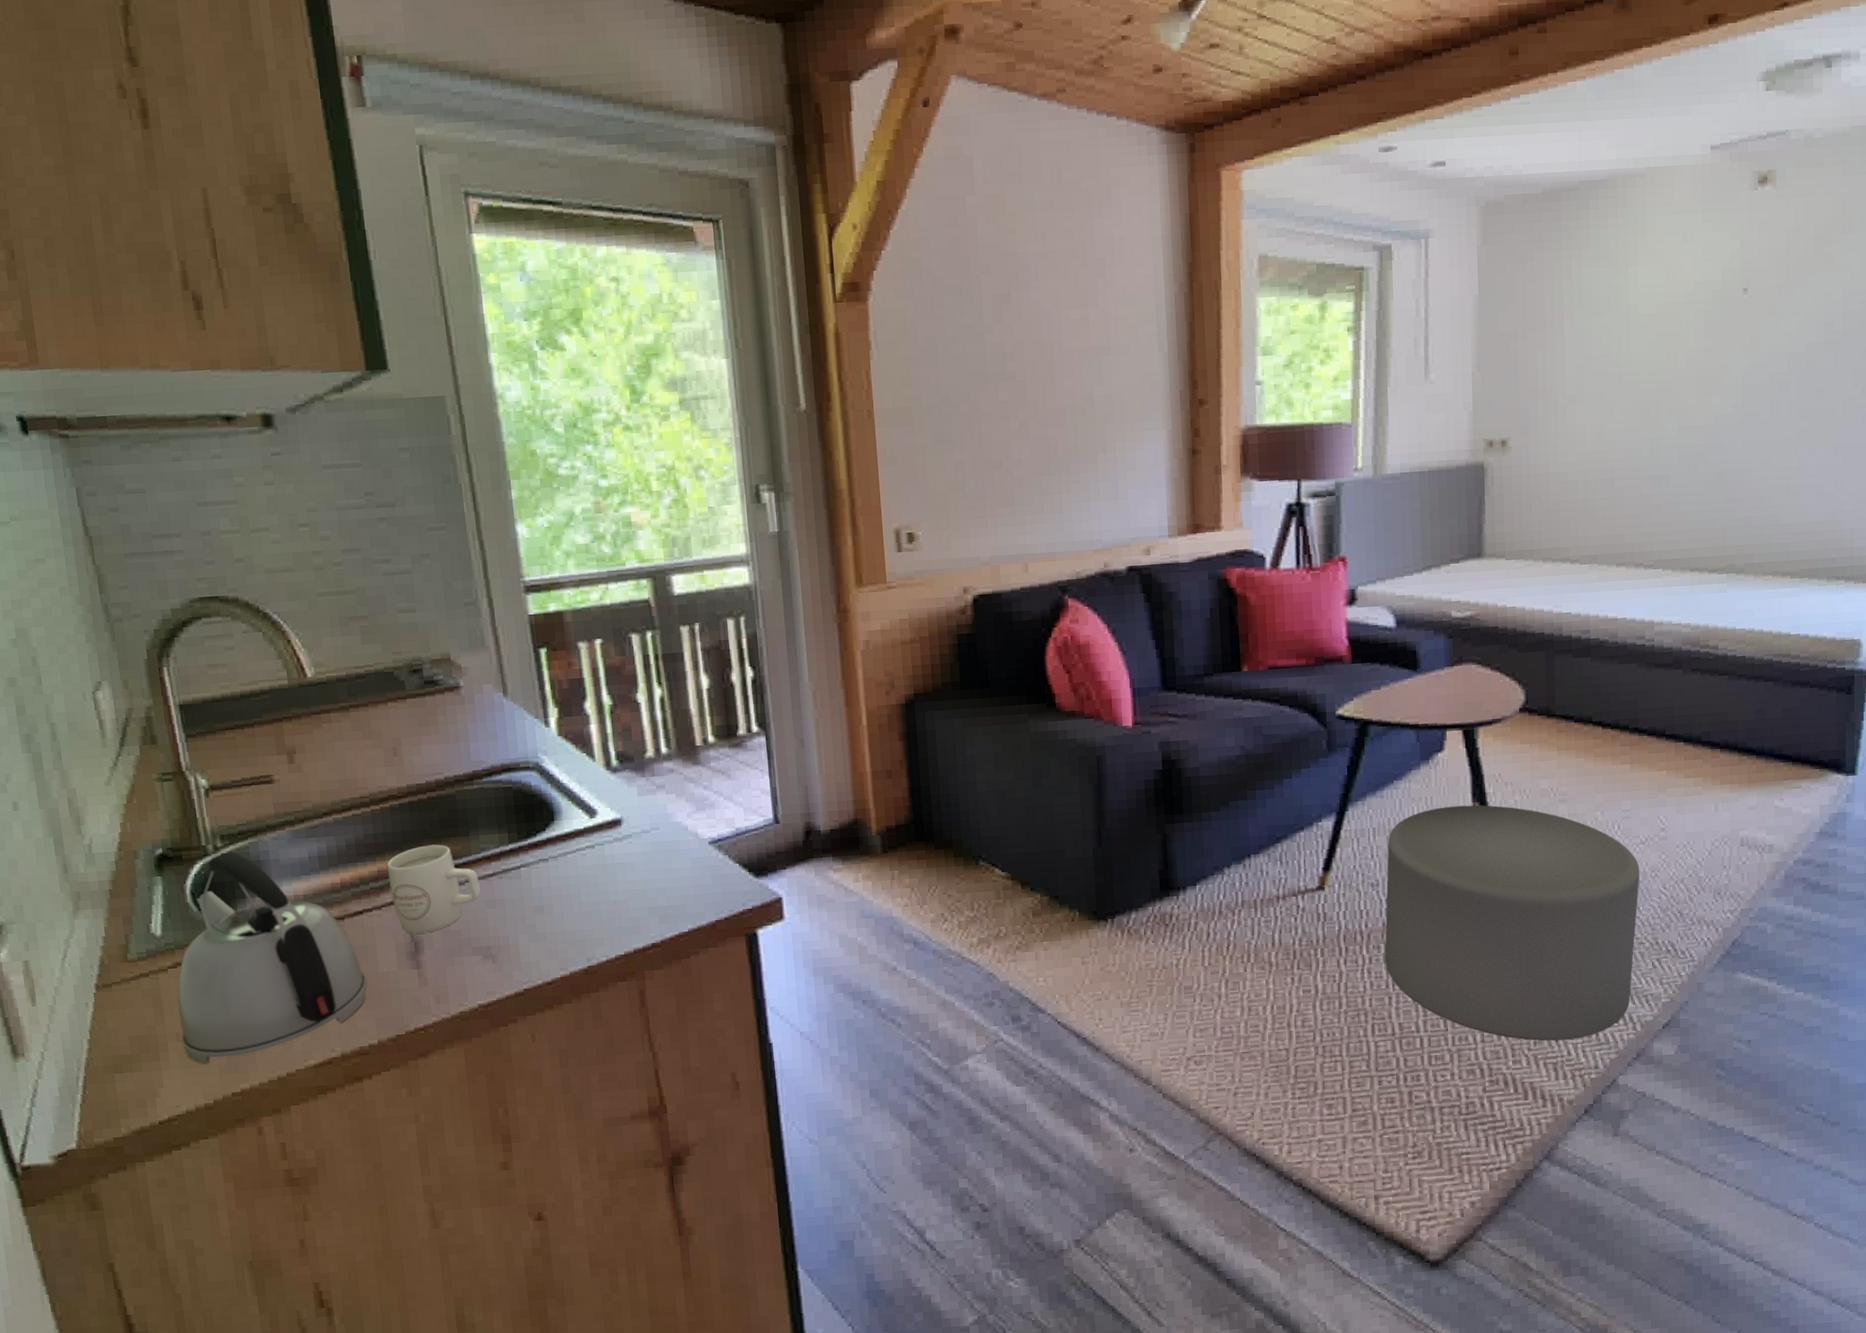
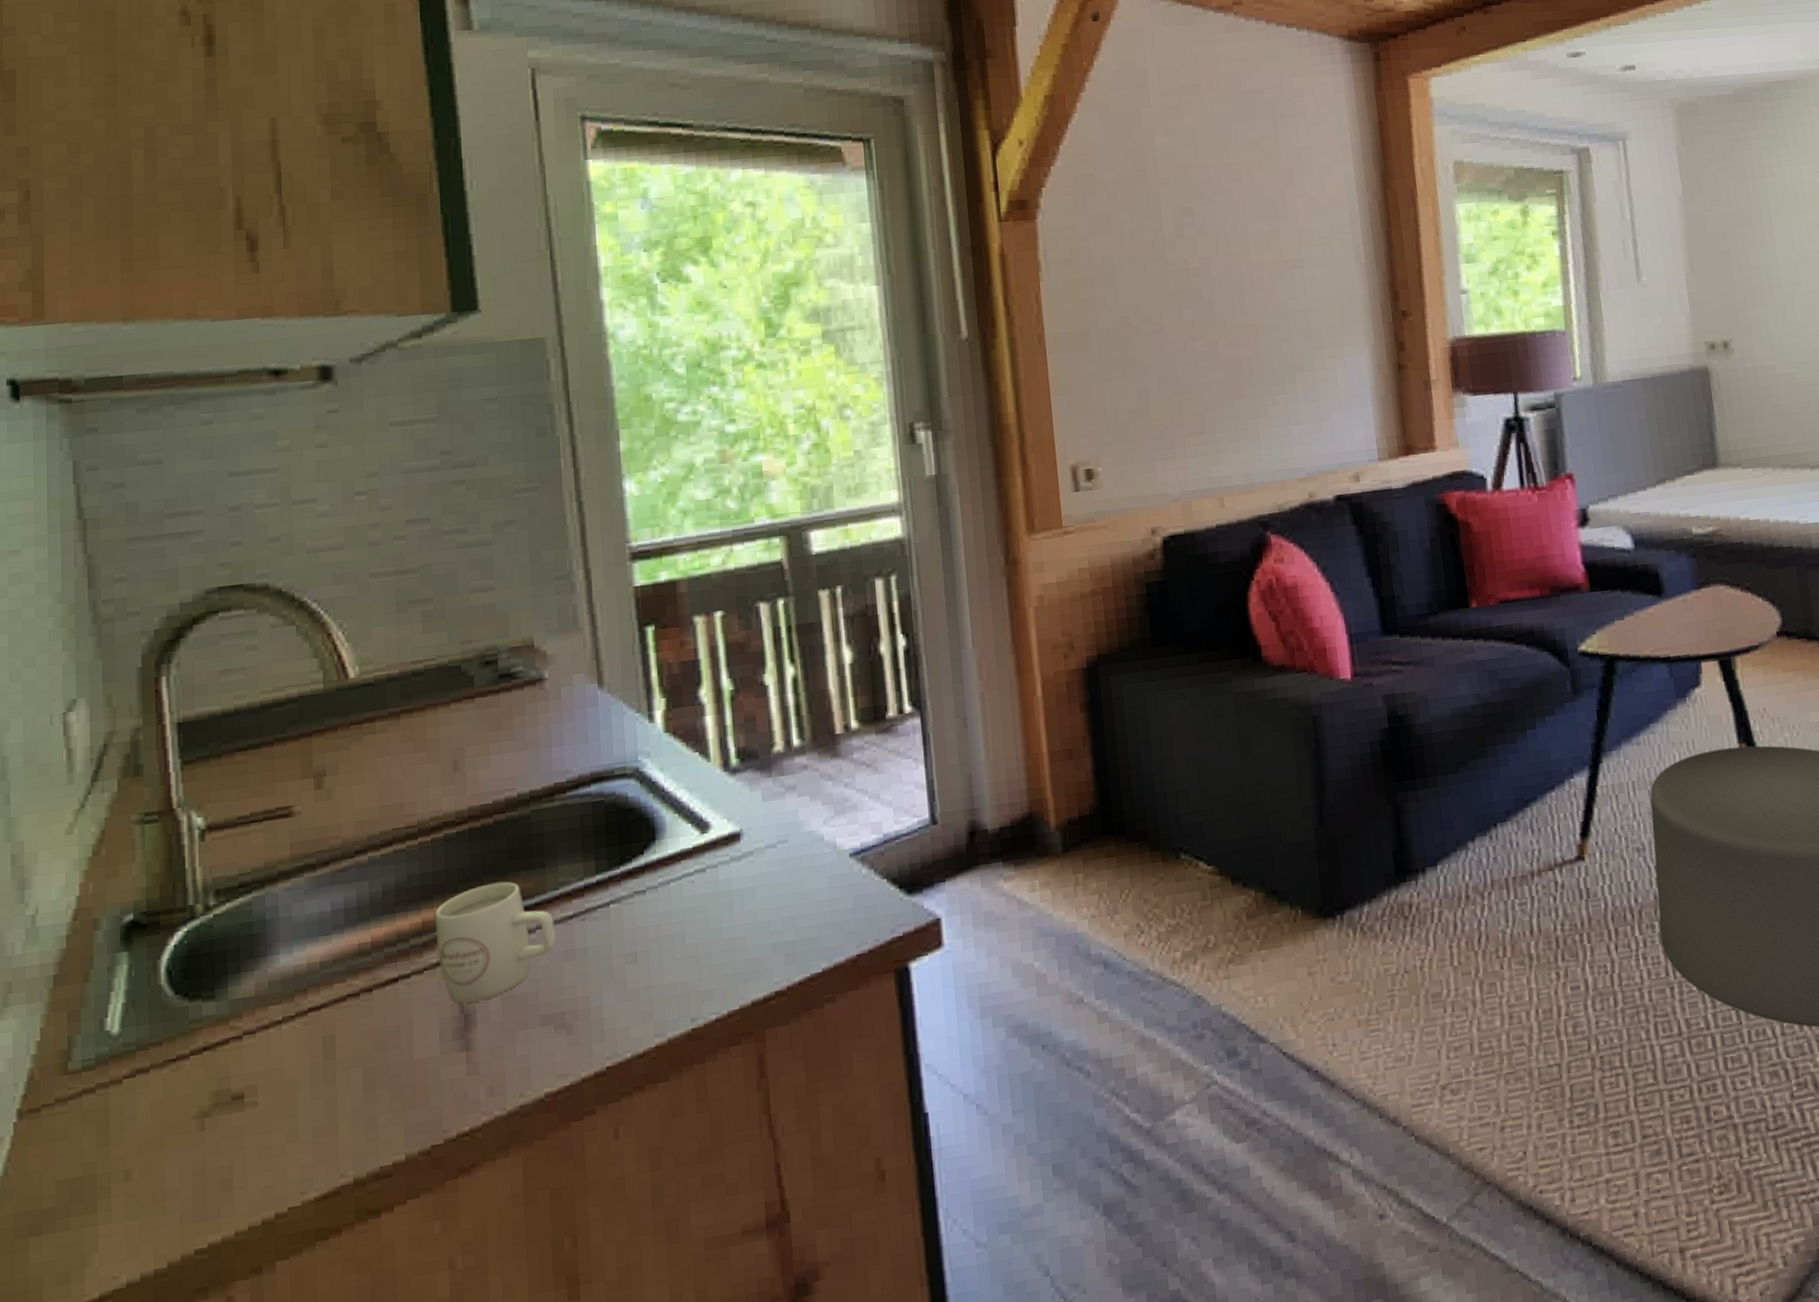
kettle: present [177,851,367,1064] -> none [132,910,397,1211]

